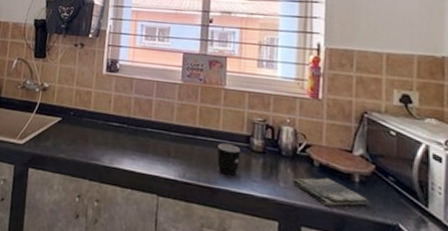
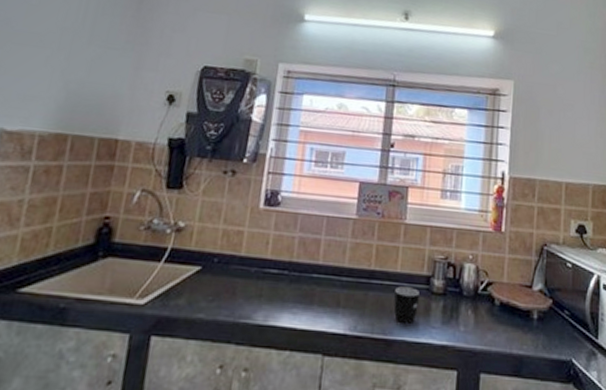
dish towel: present [292,178,368,206] -> none [472,317,545,347]

